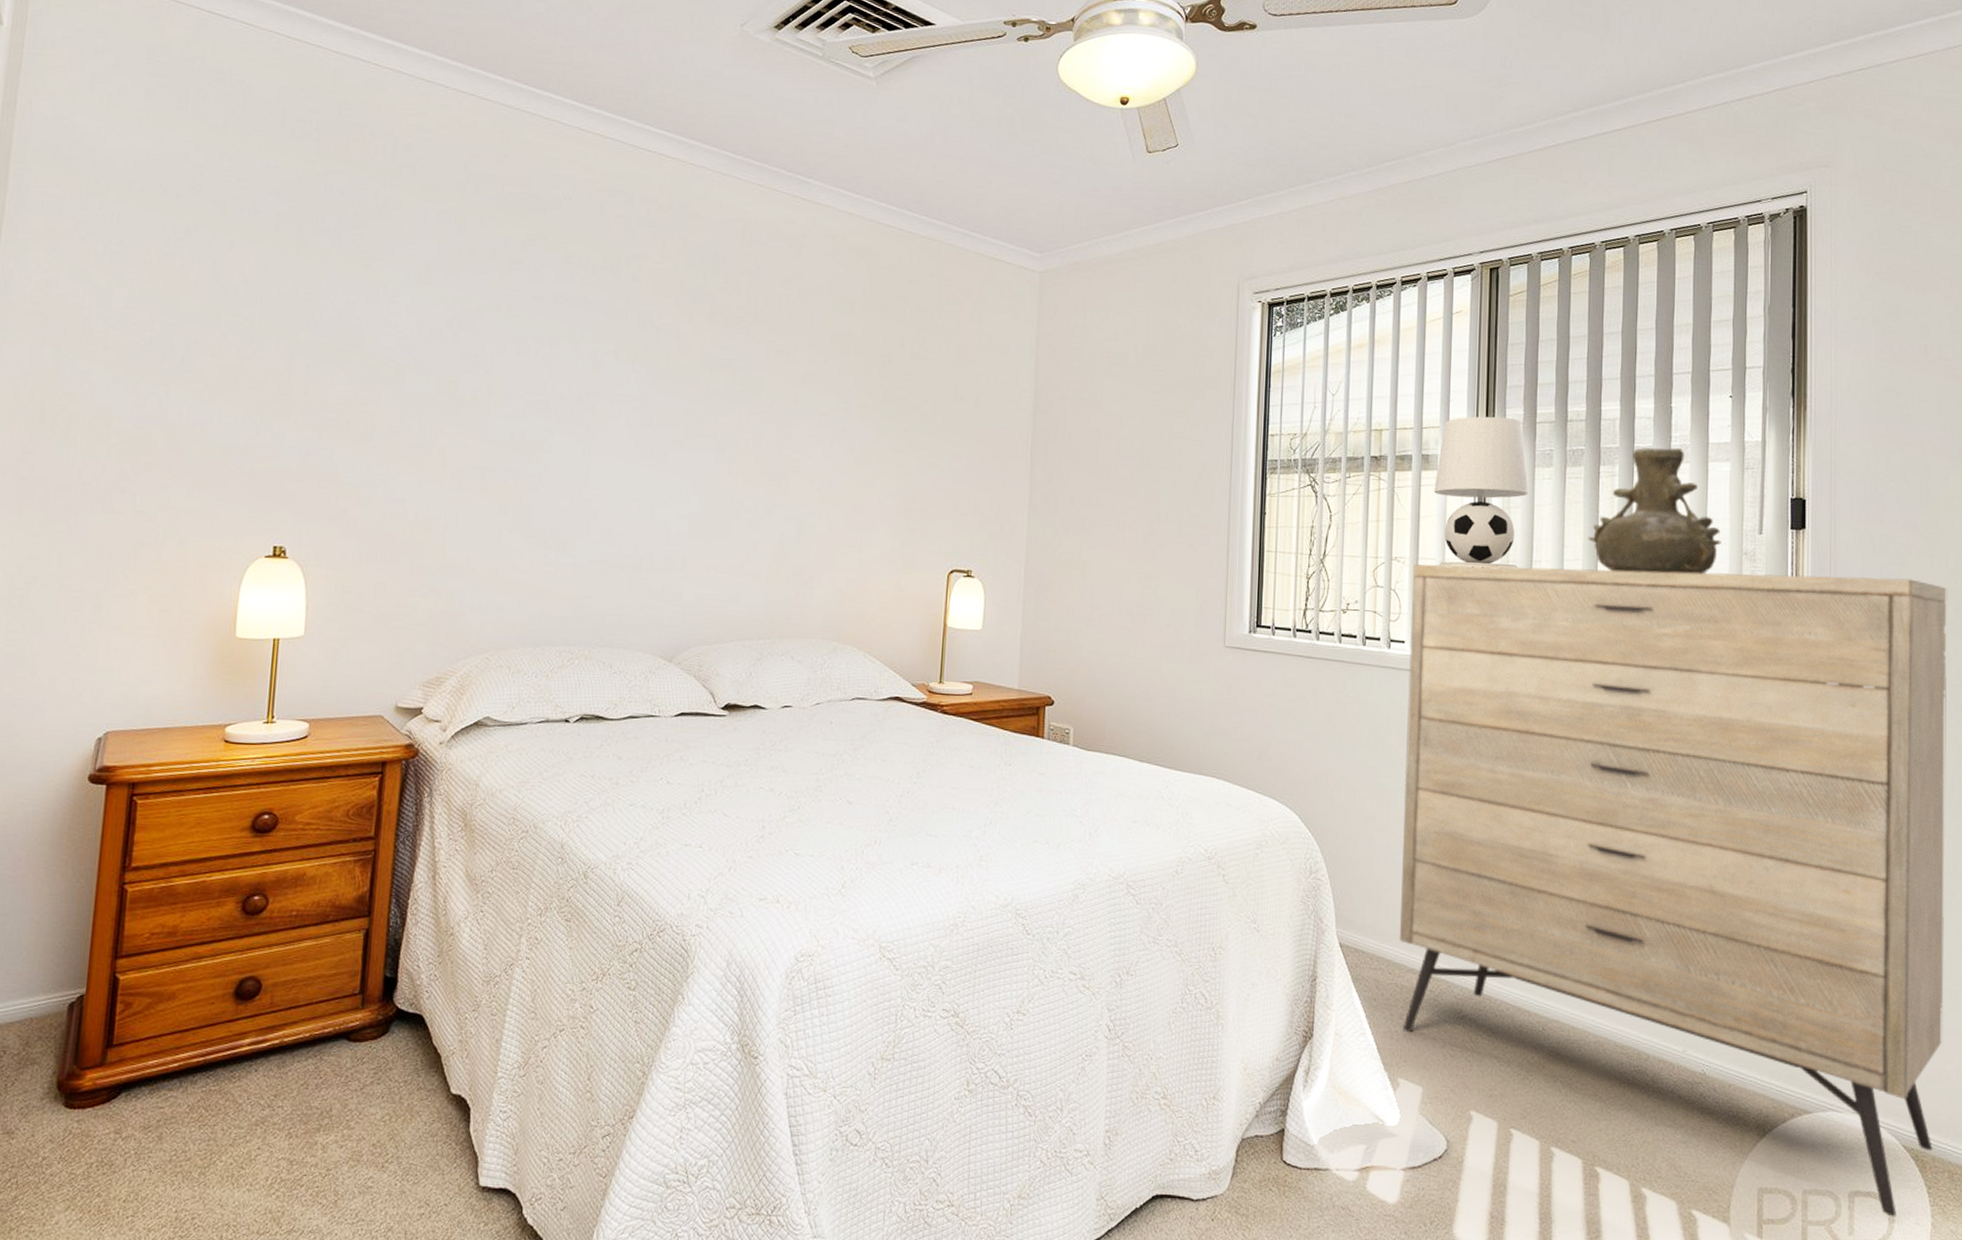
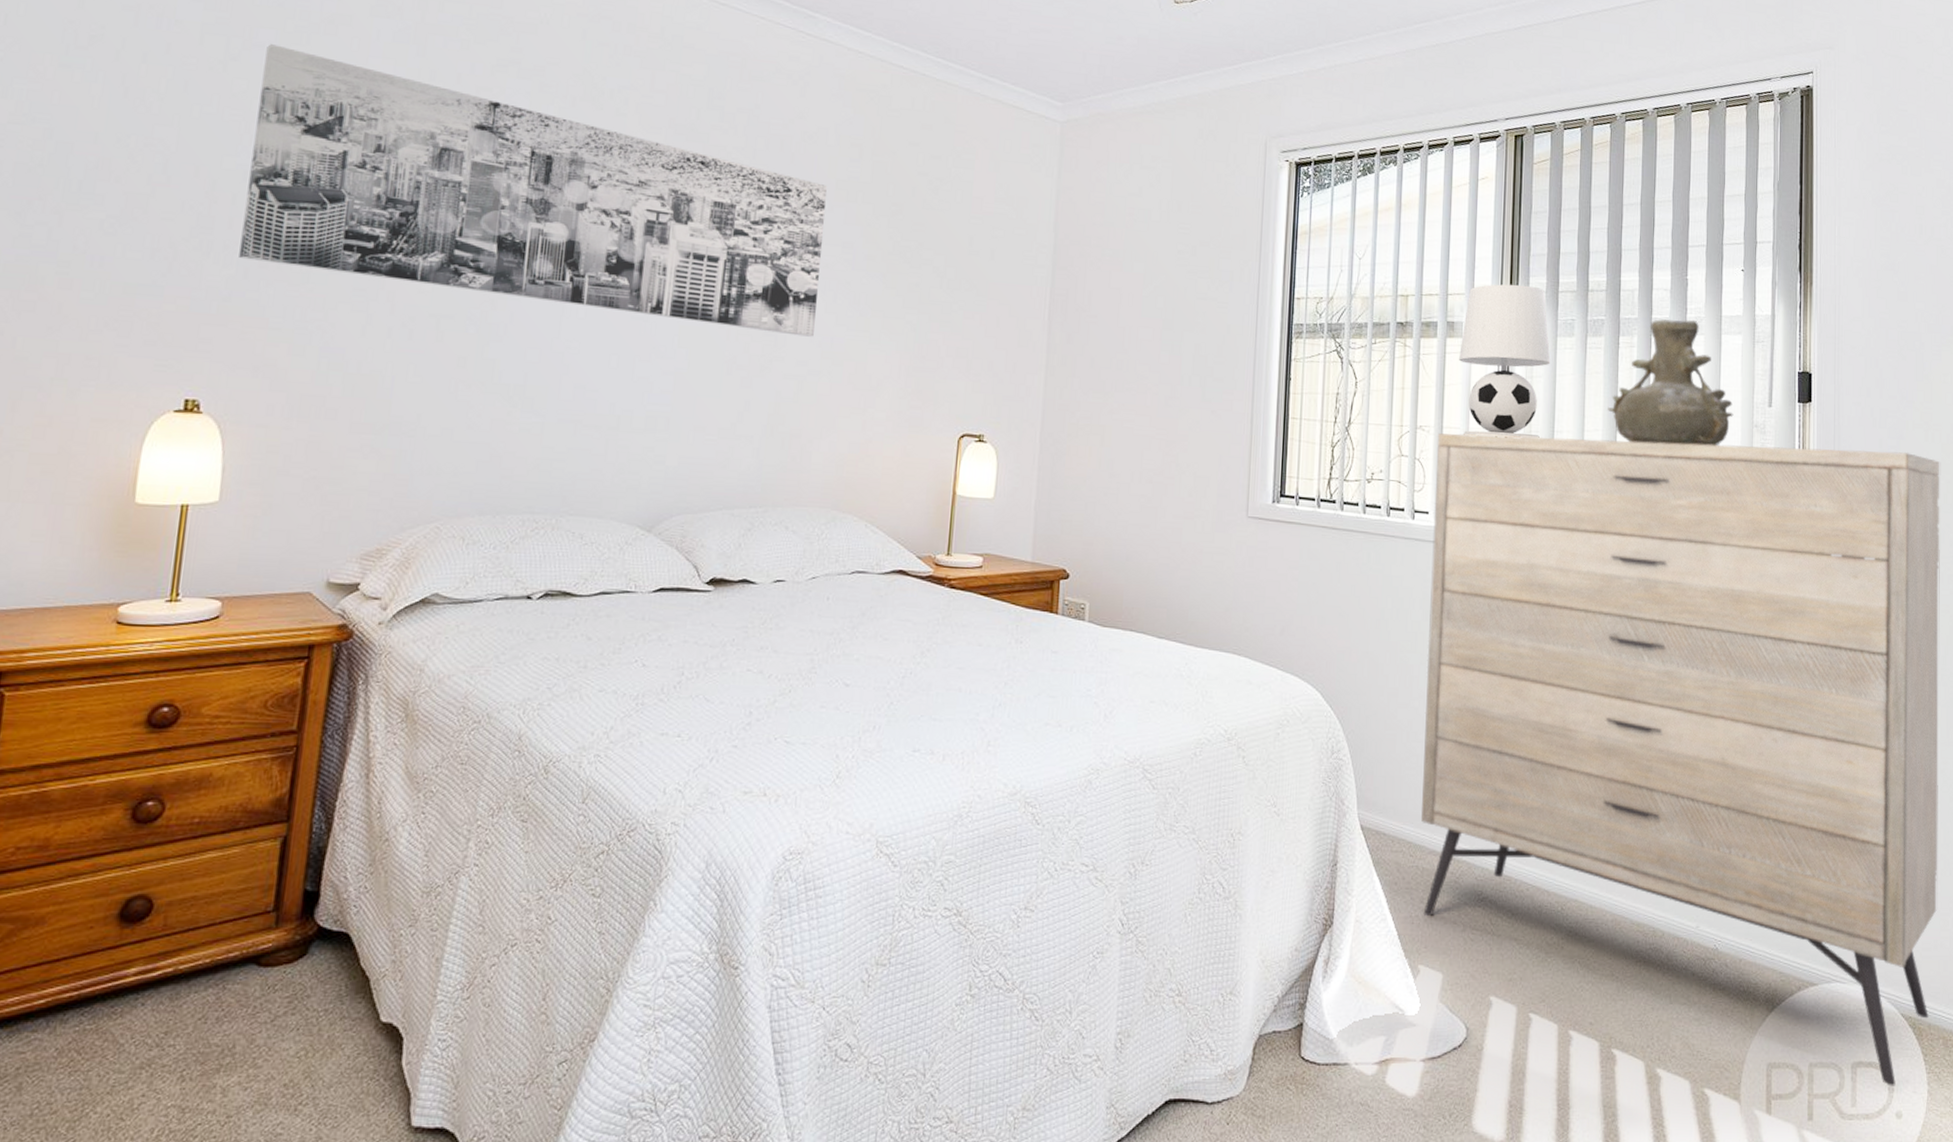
wall art: none [314,229,824,481] -> present [239,44,828,337]

